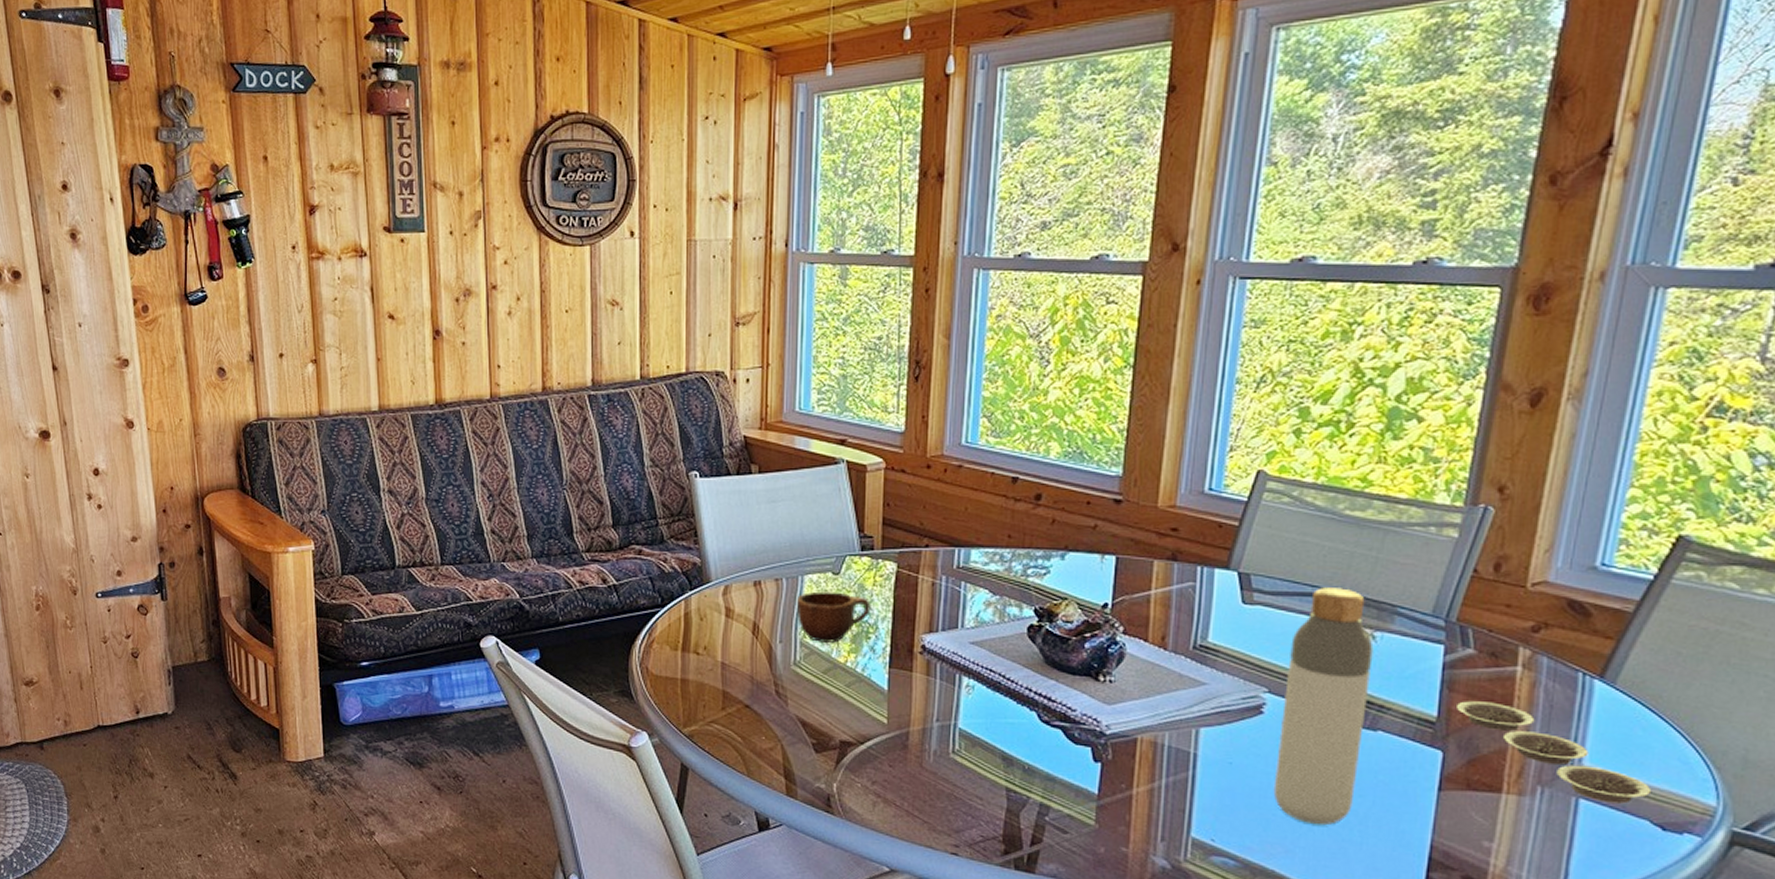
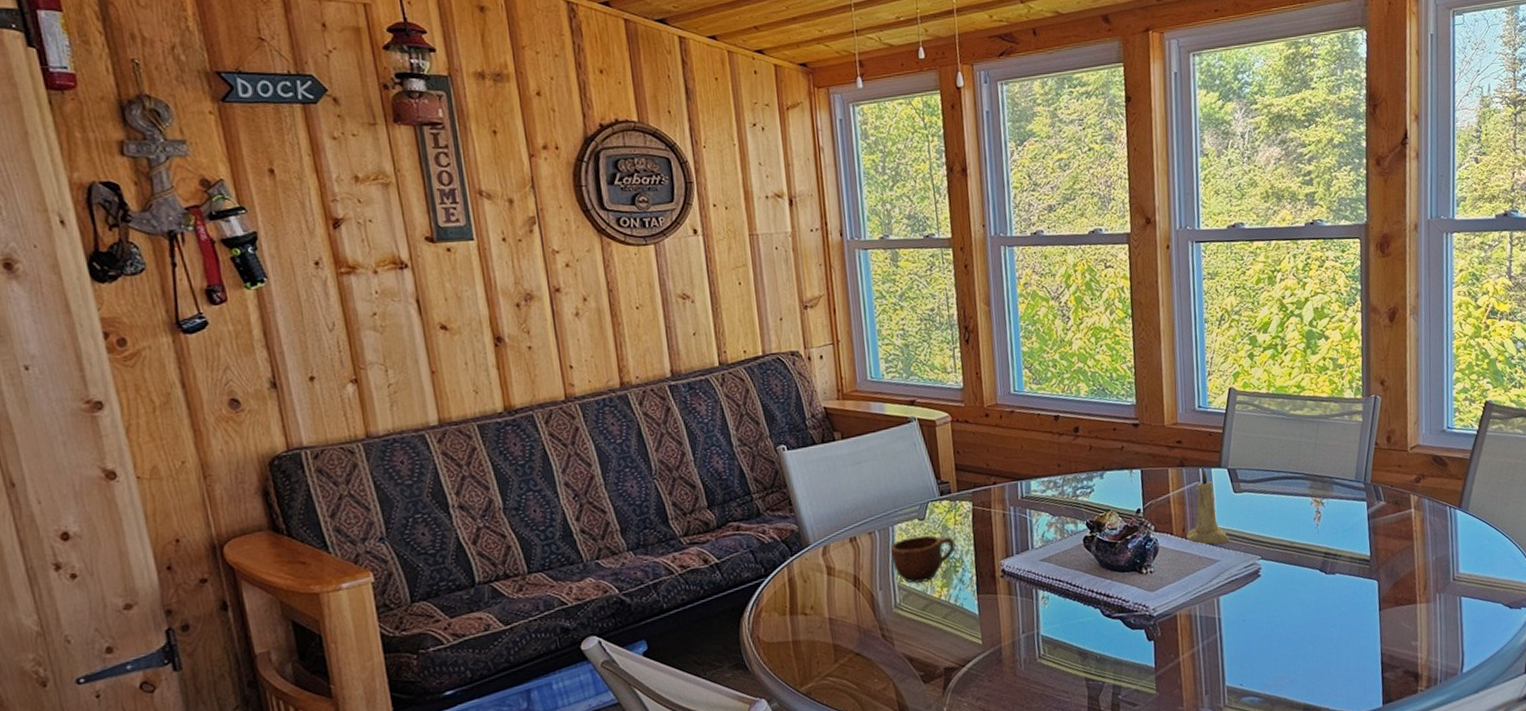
candle: none [1166,567,1228,664] -> present [1186,468,1231,545]
bottle: present [1273,587,1374,825] -> none [1270,470,1329,656]
plate: present [1457,701,1652,804] -> none [1381,538,1500,597]

